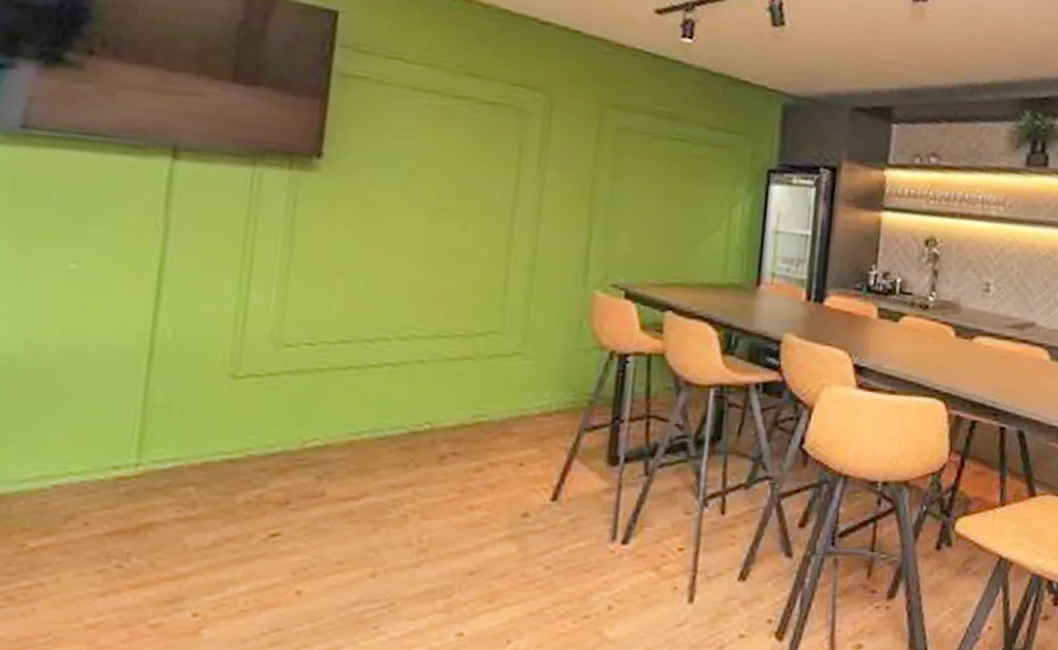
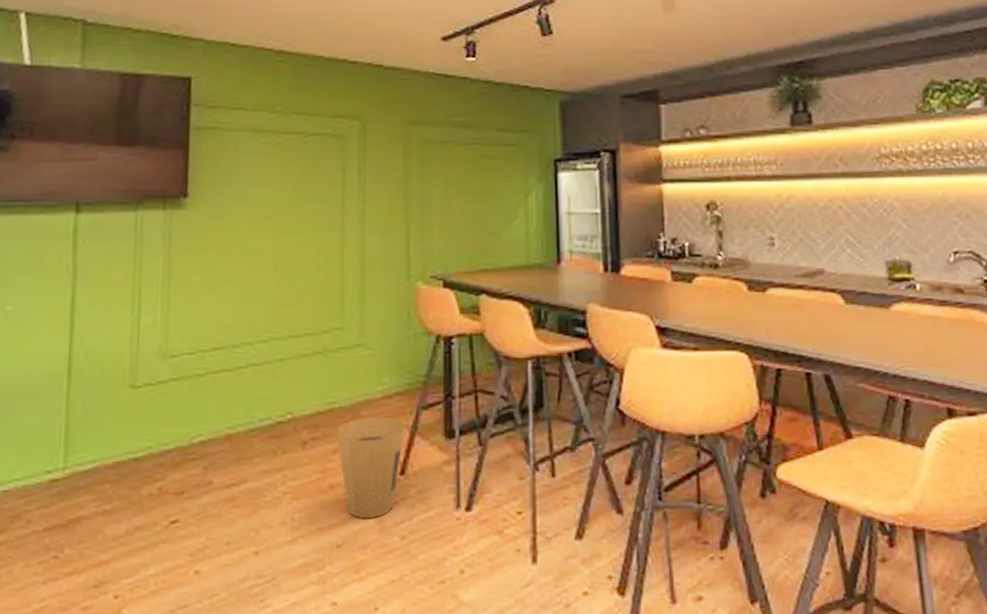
trash can: none [481,434,564,545] -> present [336,416,406,518]

